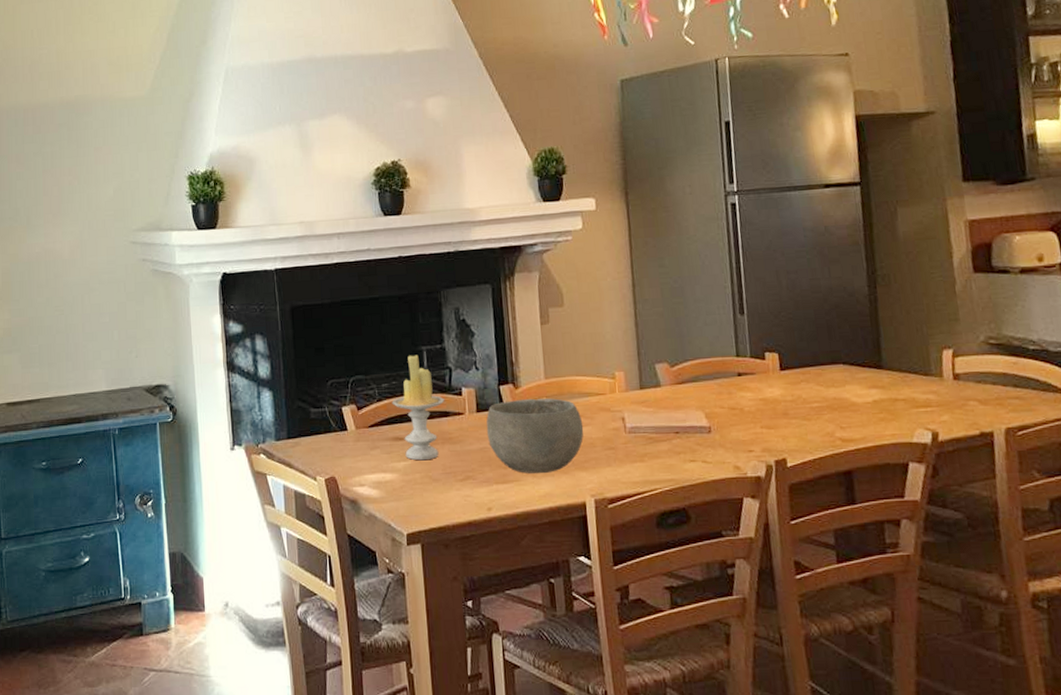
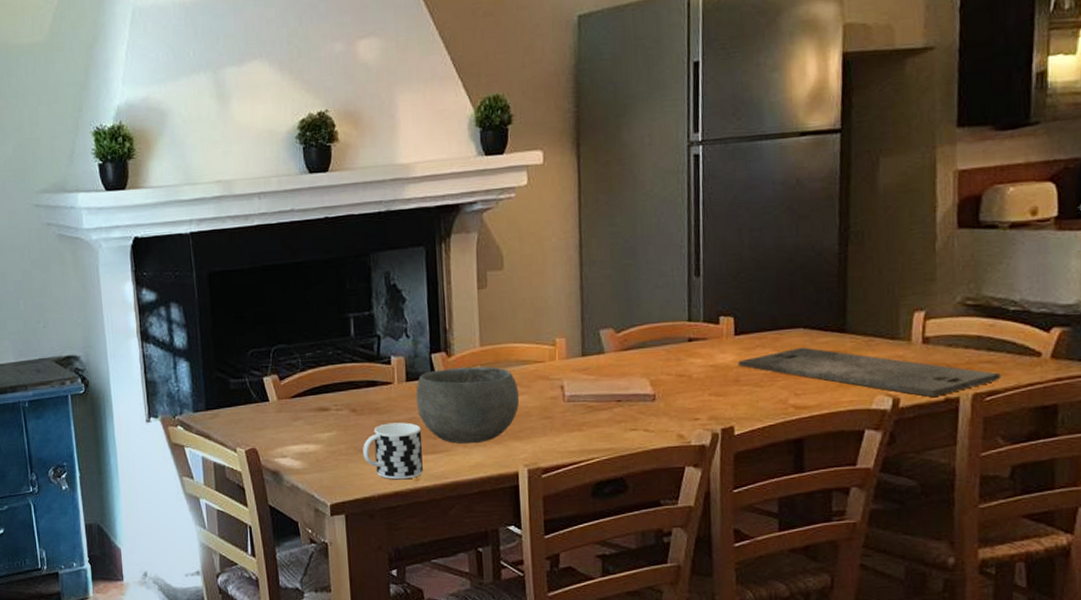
candle: present [391,355,445,461] -> none [315,322,372,432]
cup: none [437,452,495,509] -> present [363,422,423,480]
cutting board: none [785,382,1030,432] -> present [737,347,1001,398]

